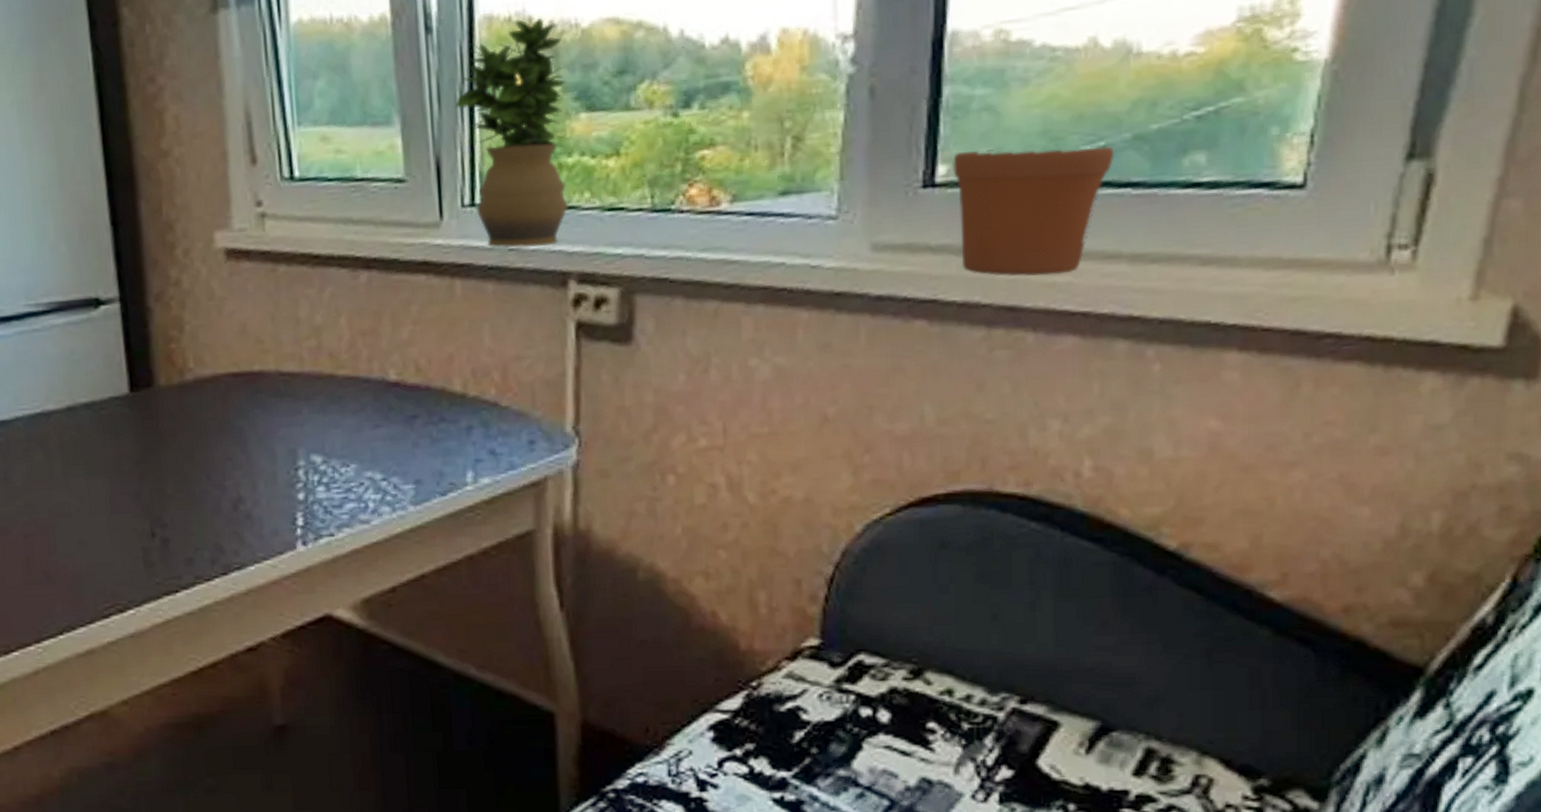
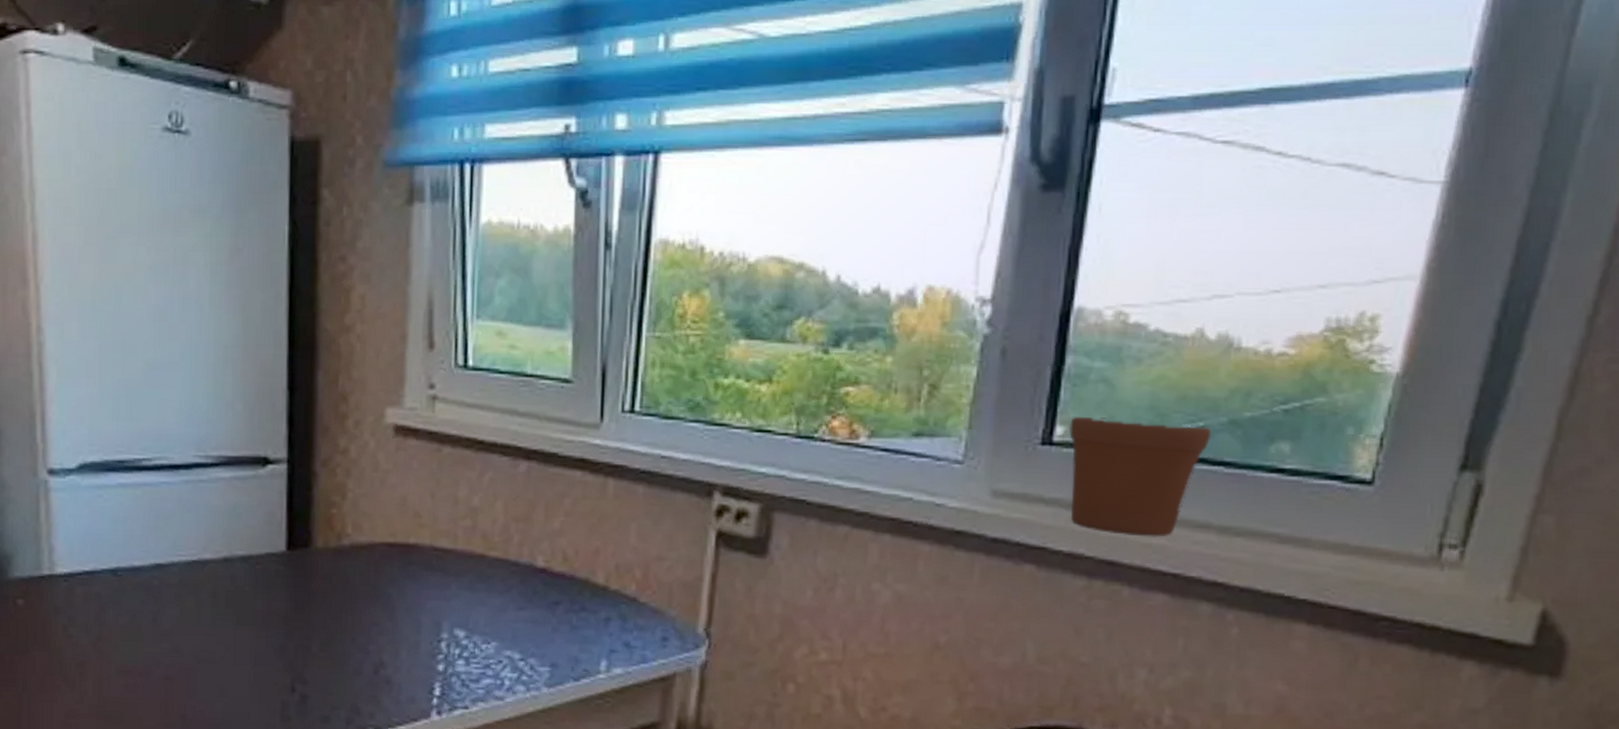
potted plant: present [454,17,568,249] -> none [624,247,730,458]

